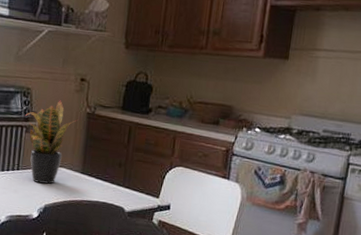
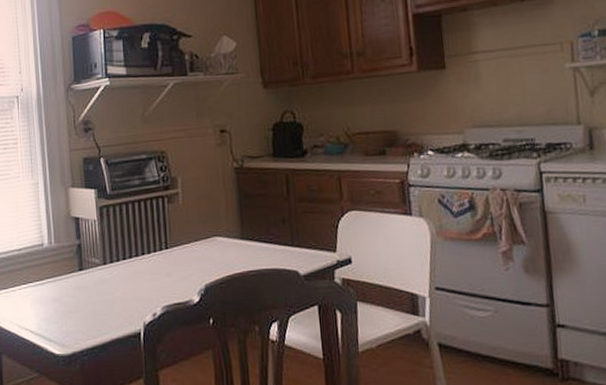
potted plant: present [25,100,77,184] -> none [164,159,225,260]

